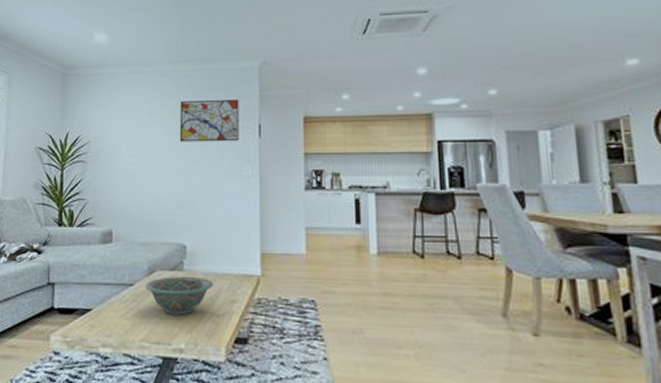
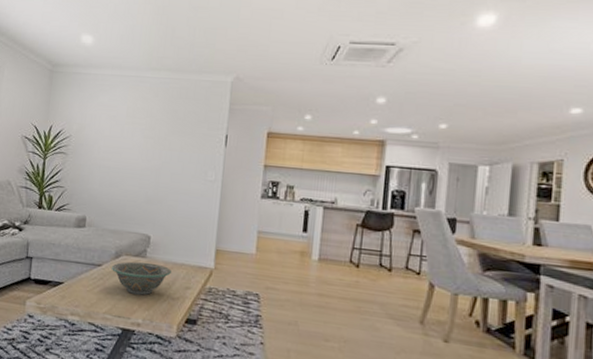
wall art: present [179,100,239,142] -> none [152,107,210,149]

